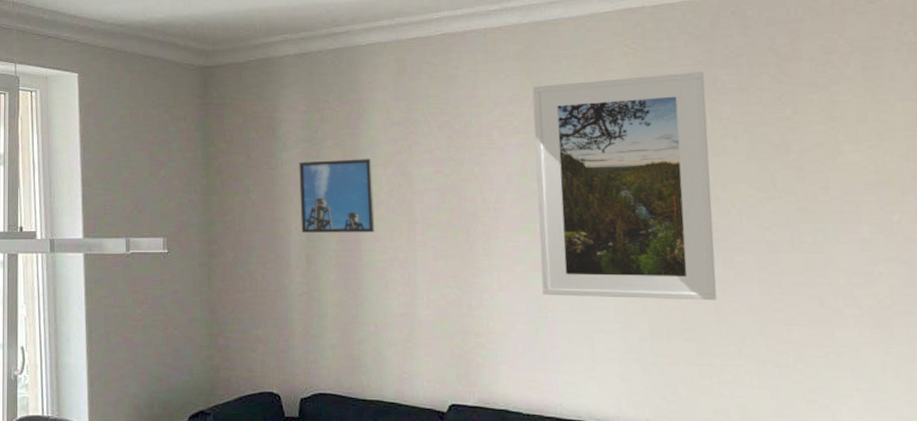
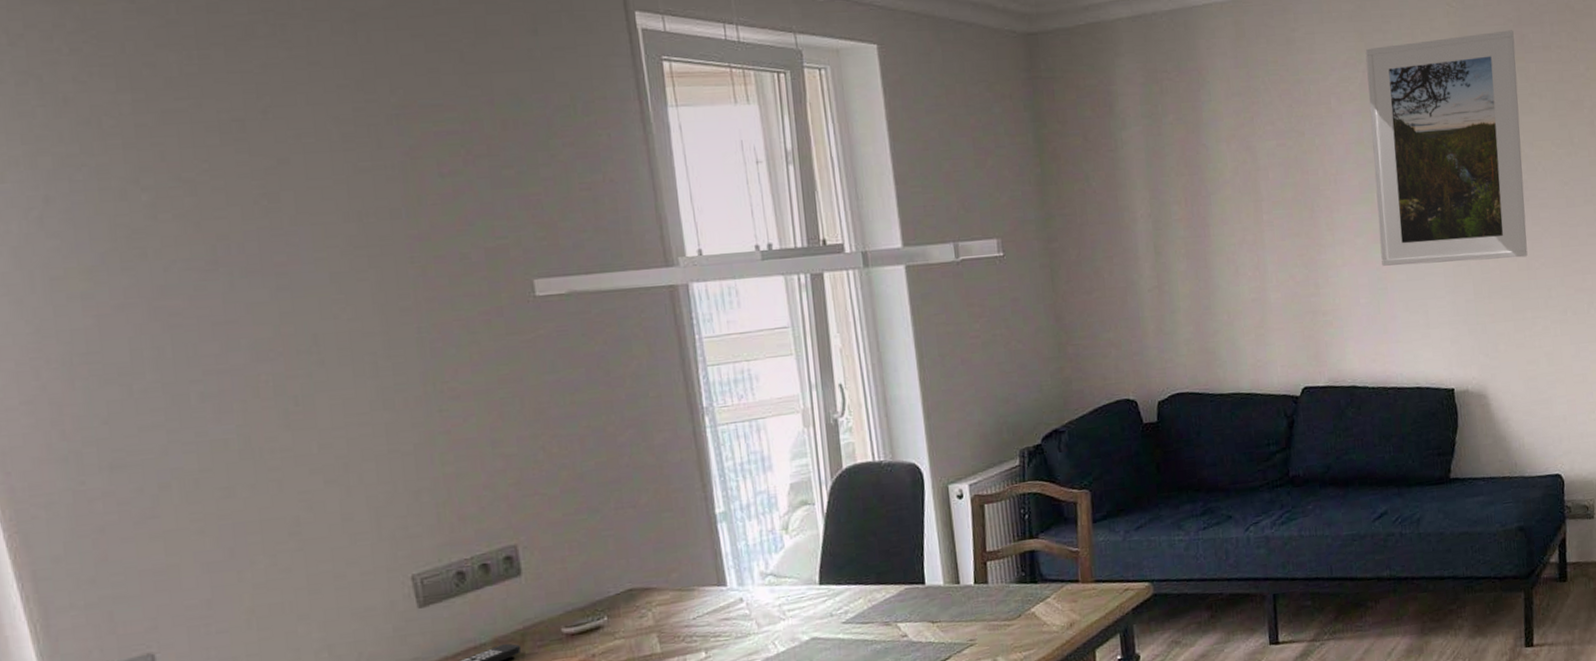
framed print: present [299,159,375,233] -> none [1140,134,1223,221]

